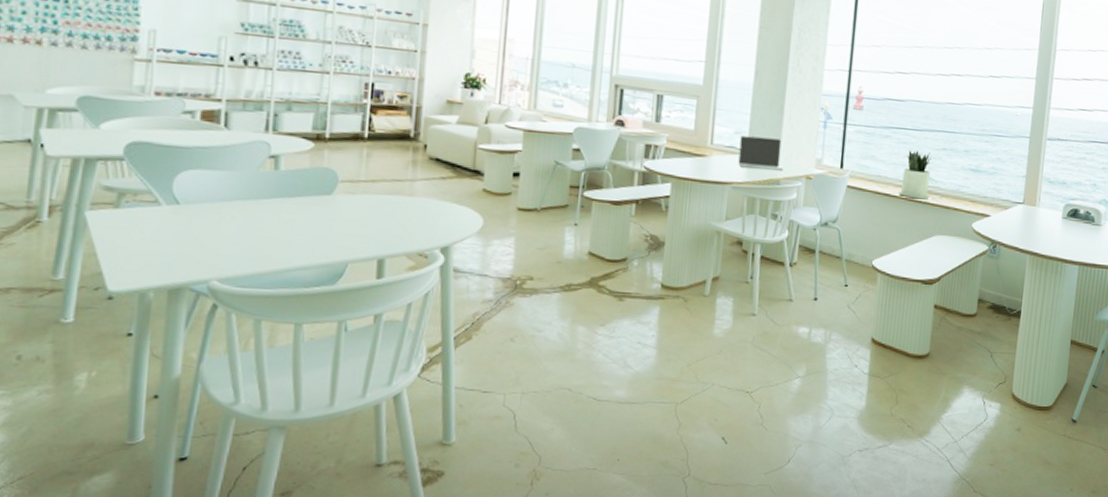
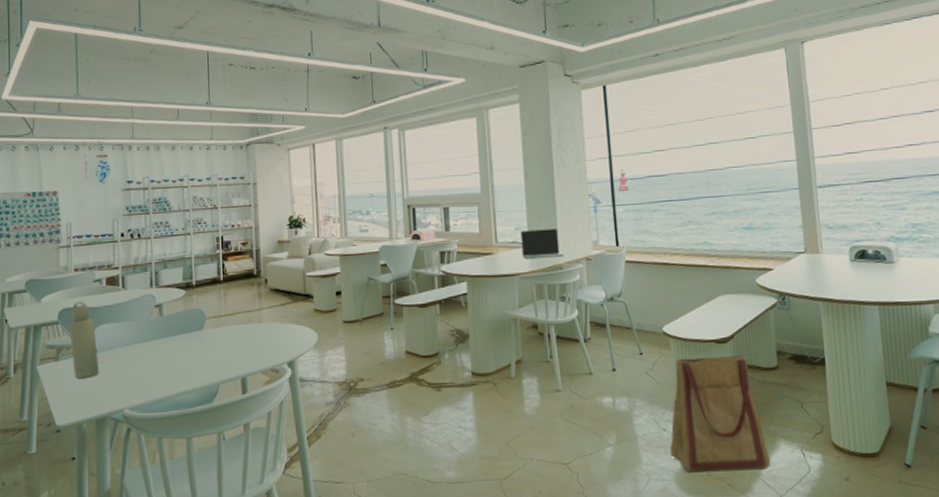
bottle: none [139,136,180,236] -> present [69,302,100,379]
shopping bag: none [857,295,953,414] -> present [670,355,771,473]
planter: present [899,150,933,200] -> none [676,218,708,264]

